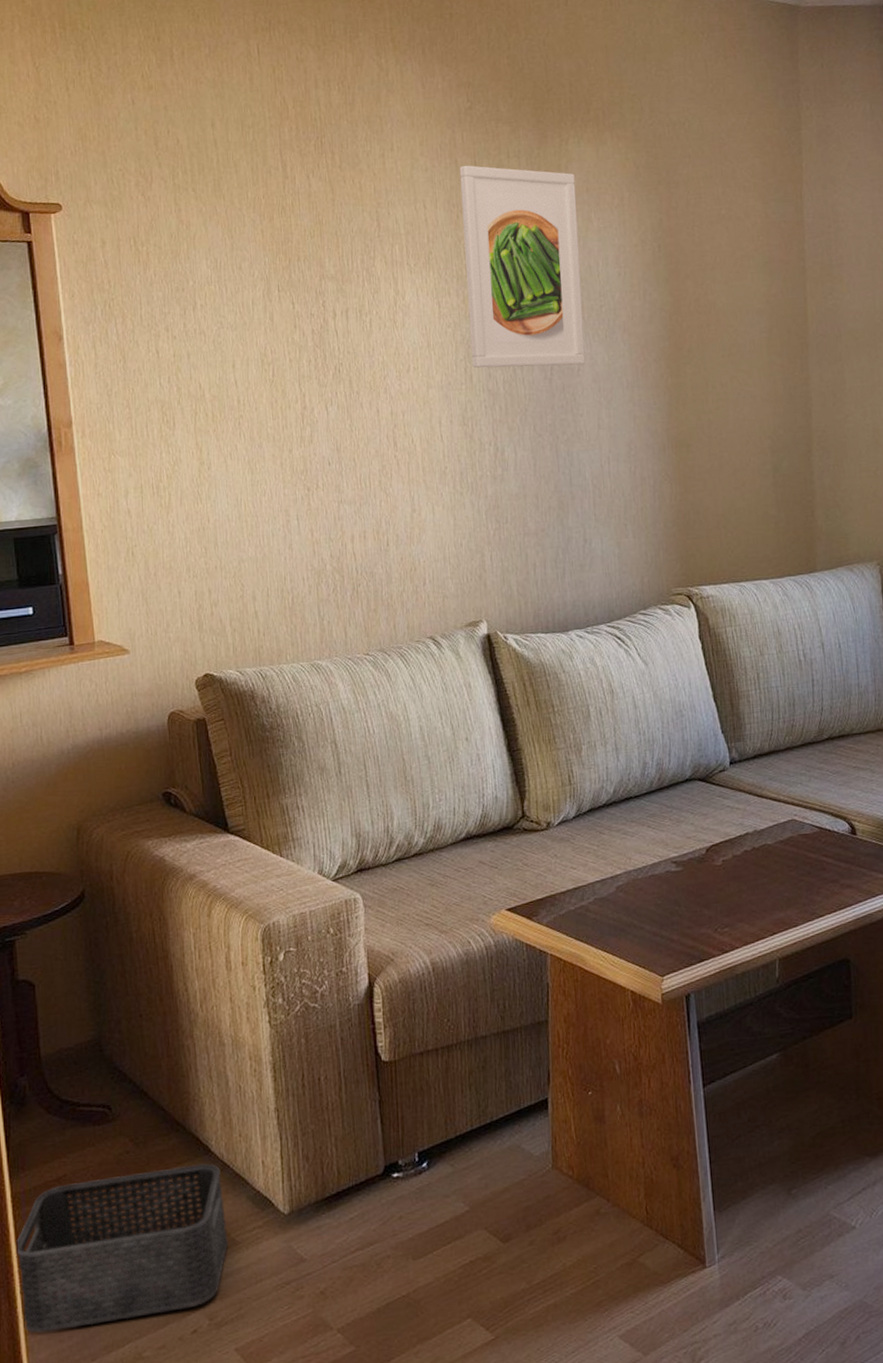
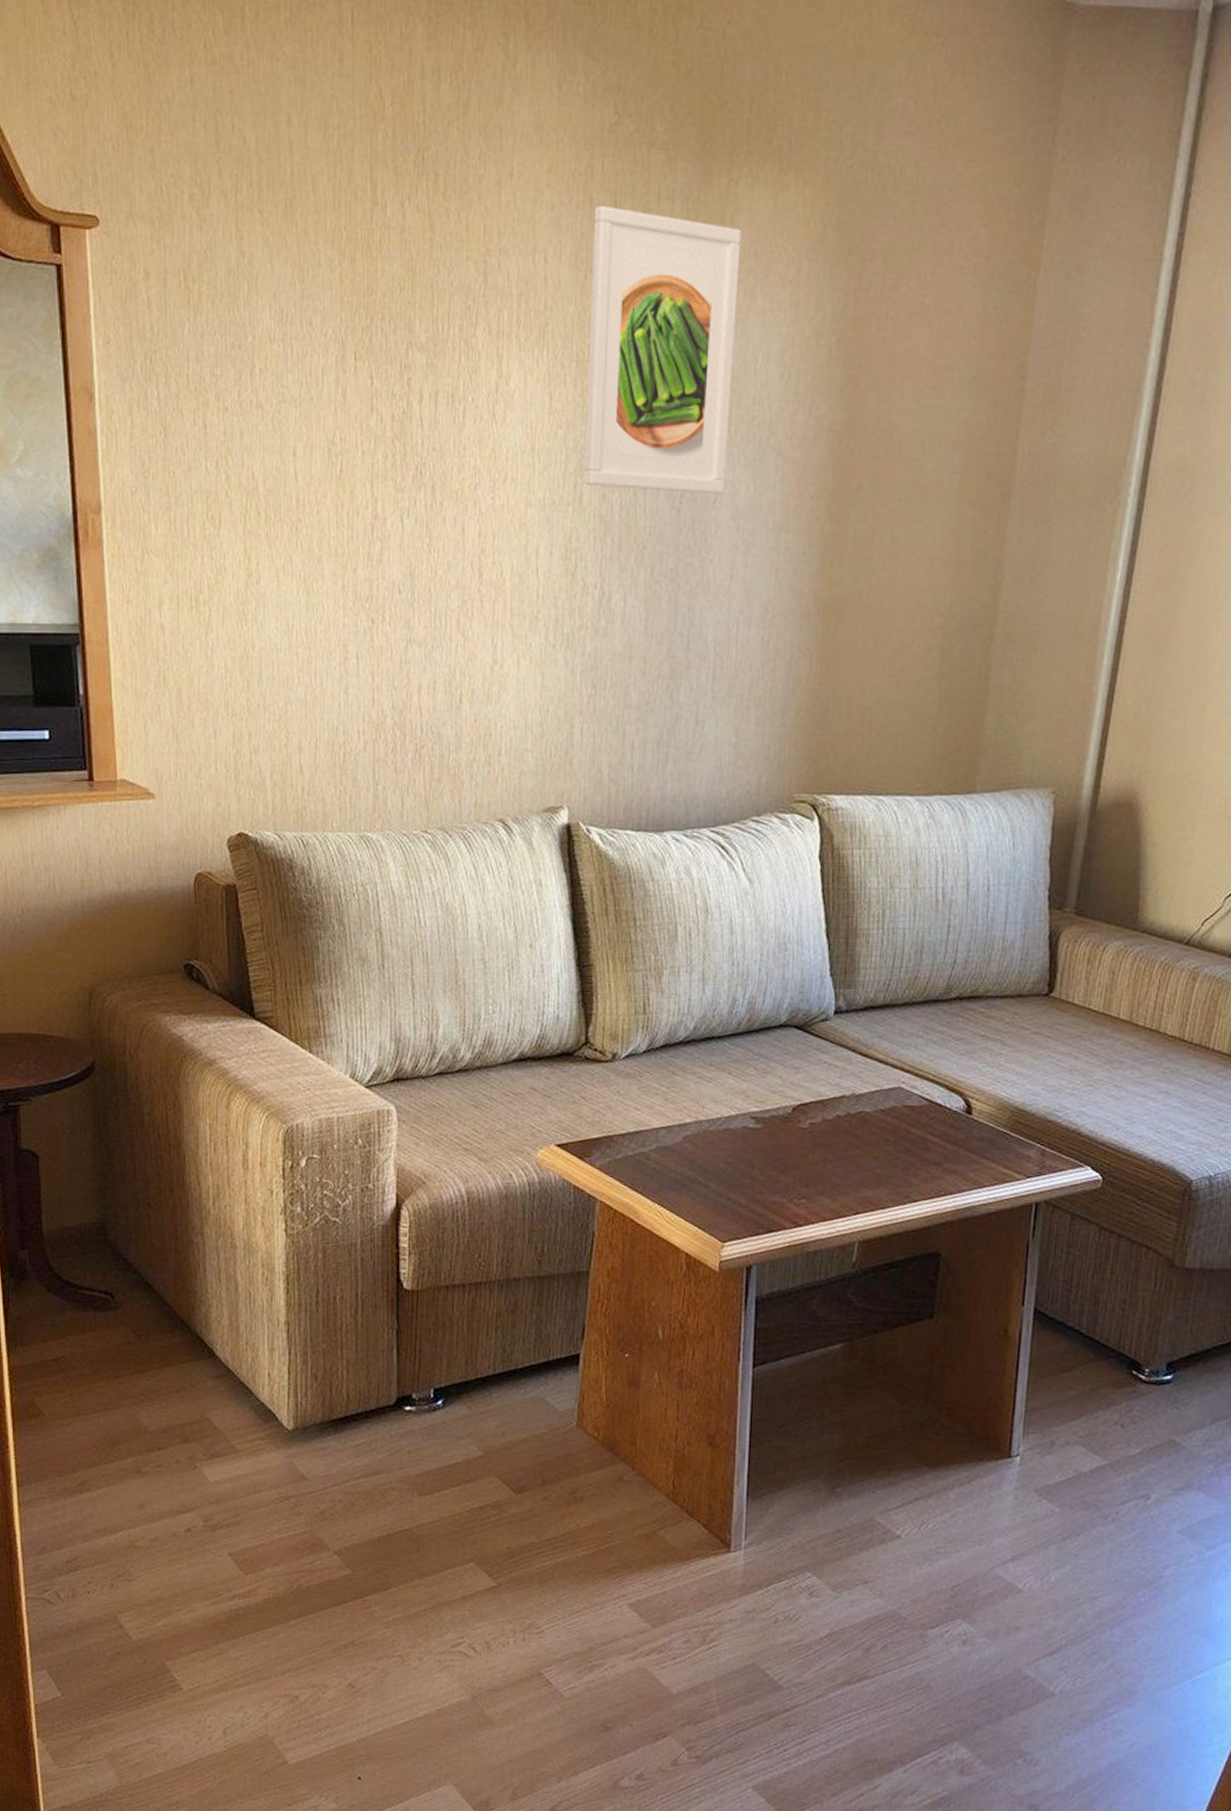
storage bin: present [15,1163,228,1334] -> none [11,1365,228,1508]

